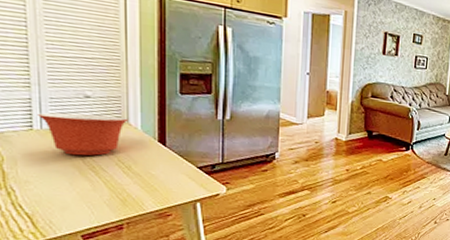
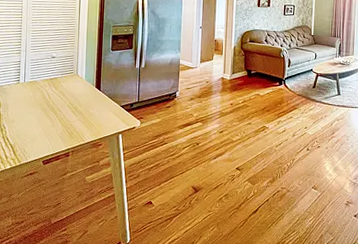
mixing bowl: present [38,112,129,156] -> none [23,69,78,101]

